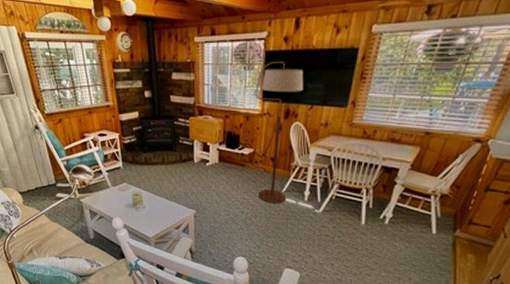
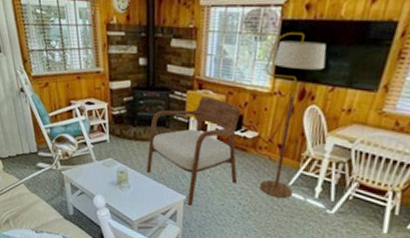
armchair: none [159,122,239,218] -> present [146,97,241,206]

